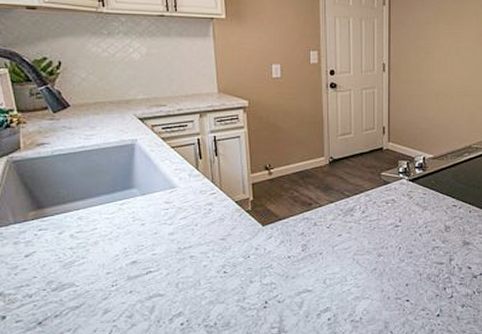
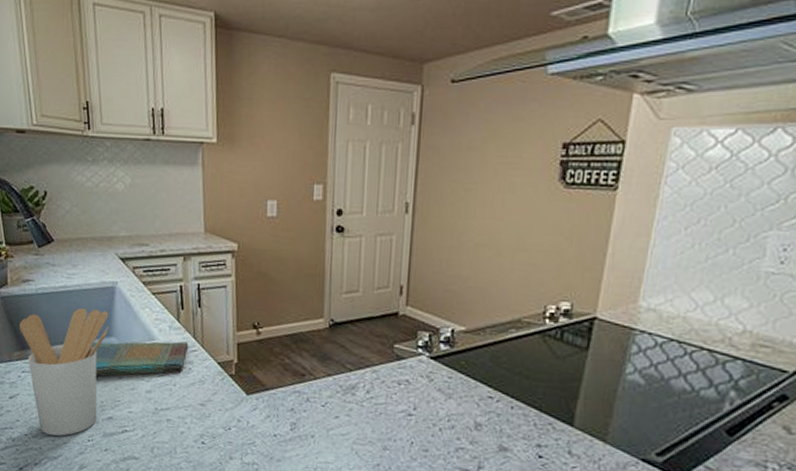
utensil holder: none [35,165,129,286] -> present [20,308,109,436]
dish towel: none [112,187,208,225] -> present [91,341,189,376]

